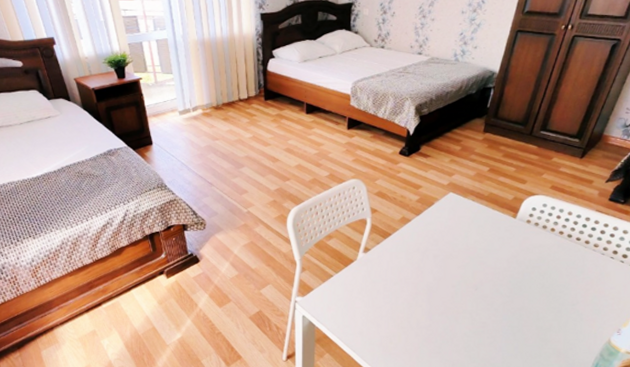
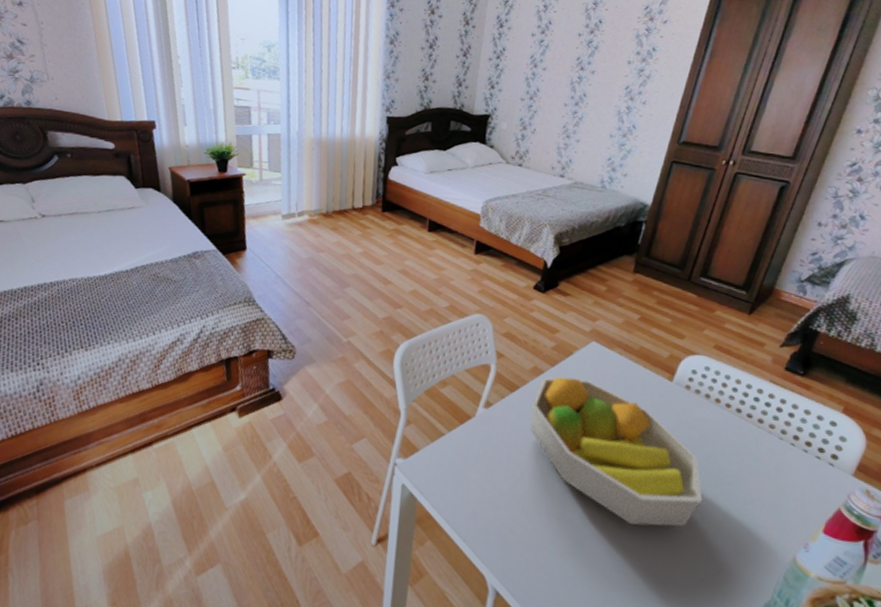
fruit bowl: none [402,223,540,328] -> present [530,376,703,527]

